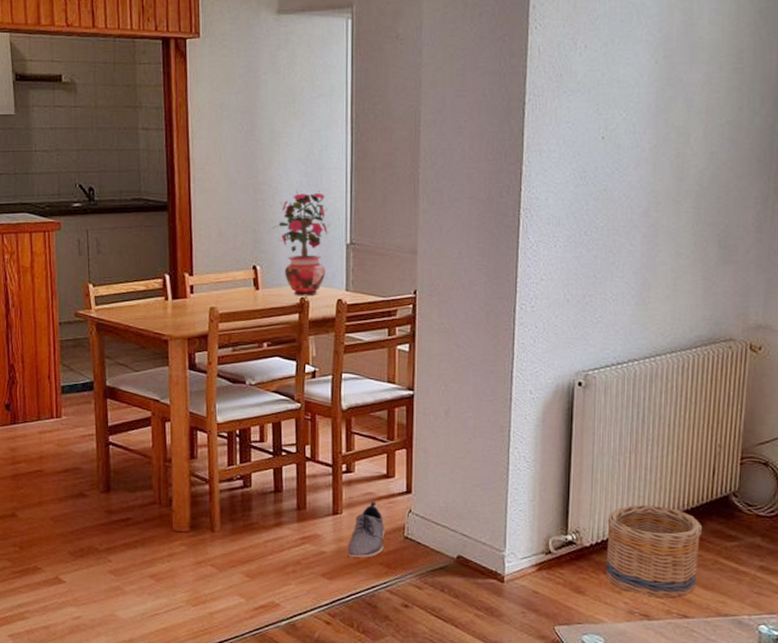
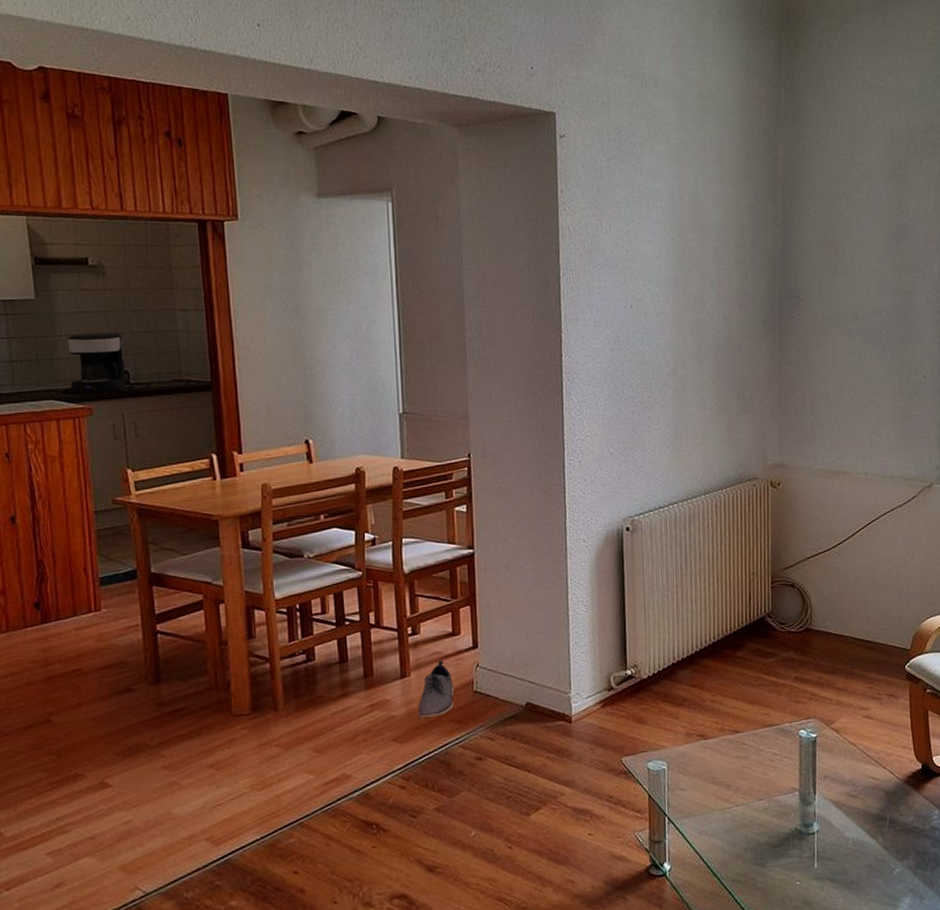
coffee maker: none [34,149,113,210] -> present [61,332,151,395]
potted flower: present [272,191,329,296] -> none [323,364,381,467]
basket: present [606,504,703,598] -> none [661,633,745,718]

